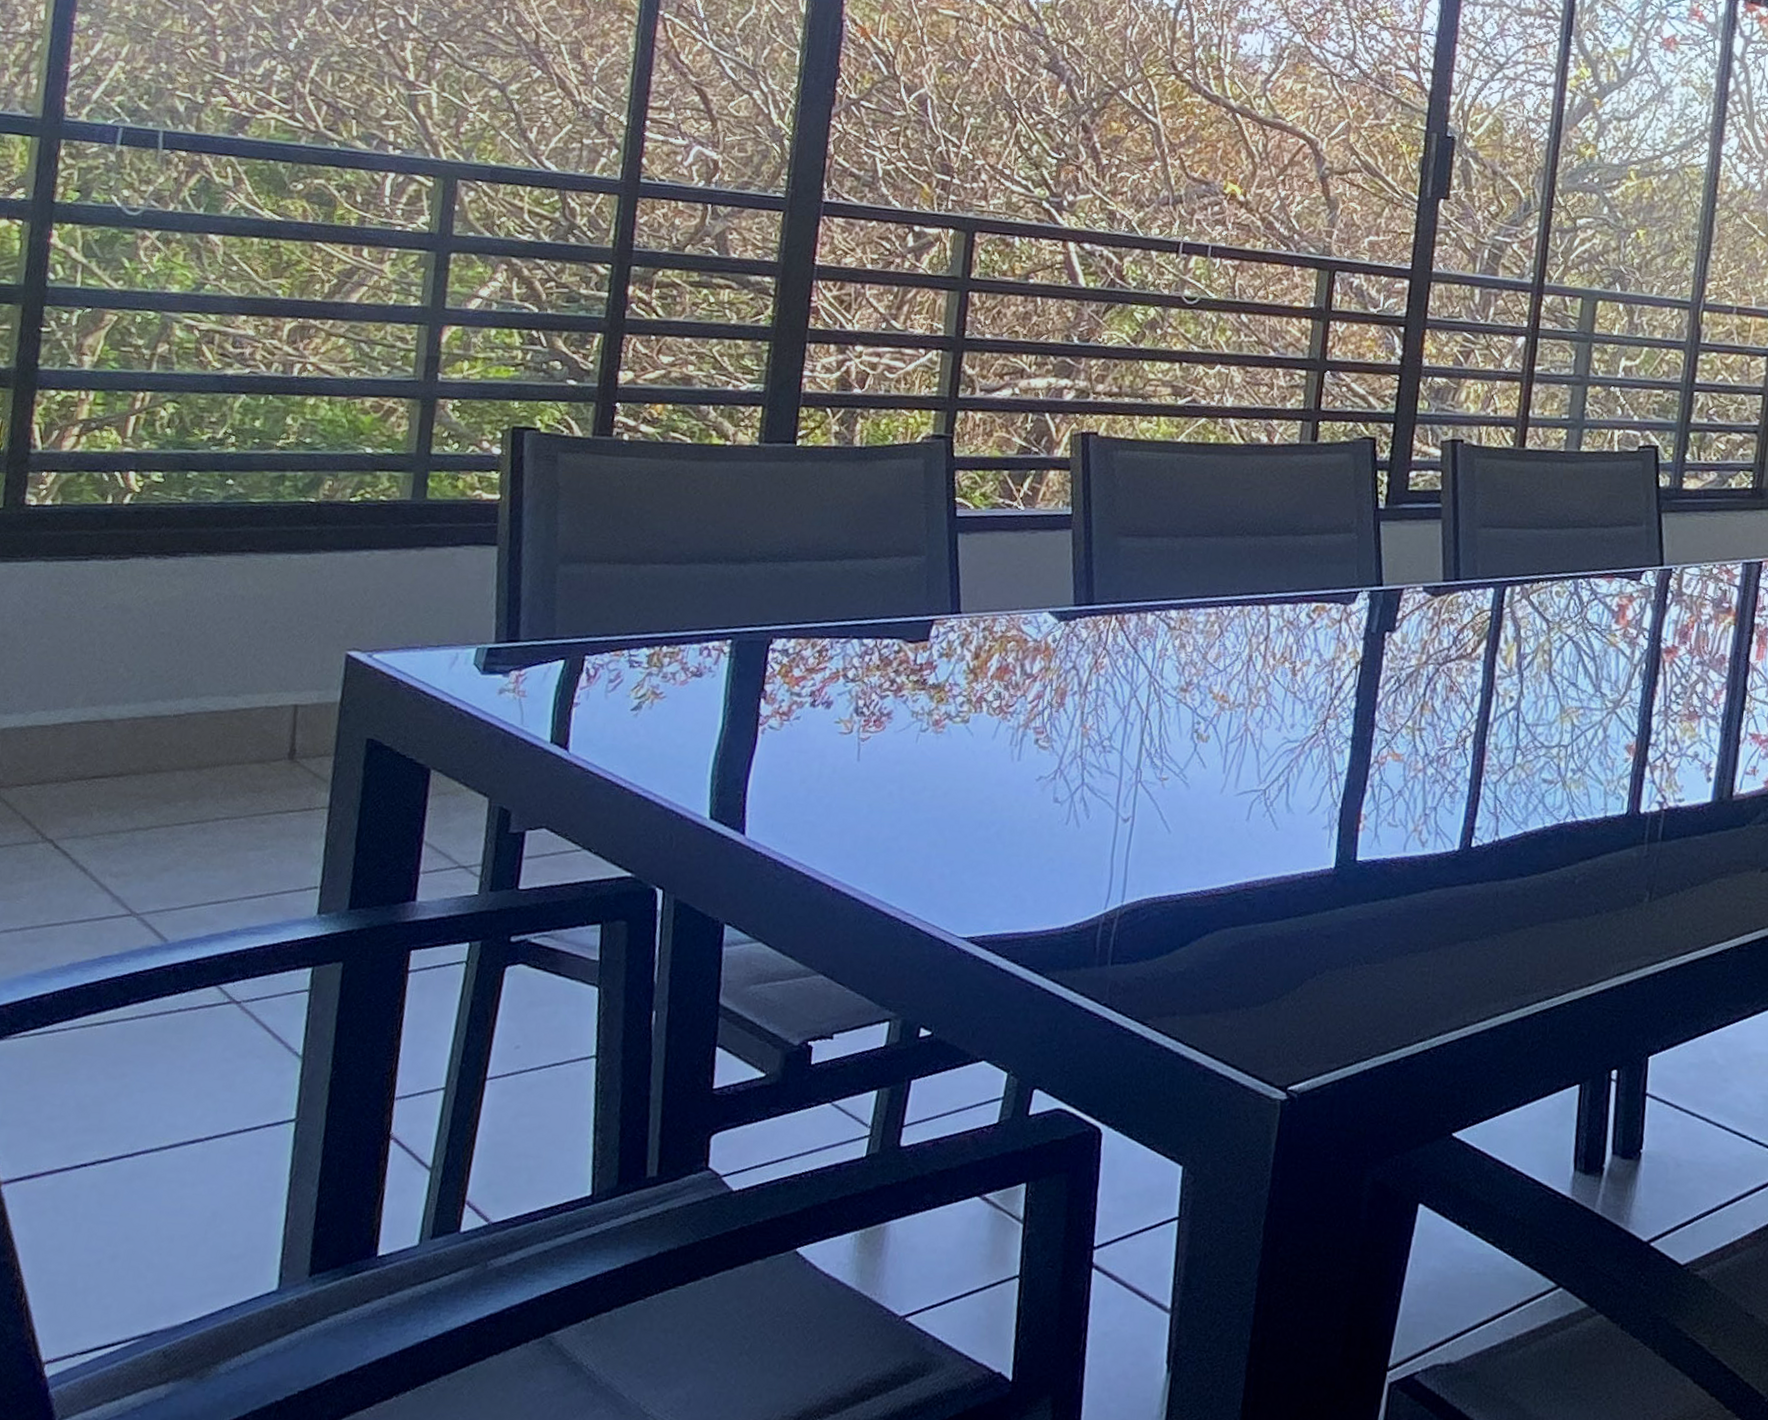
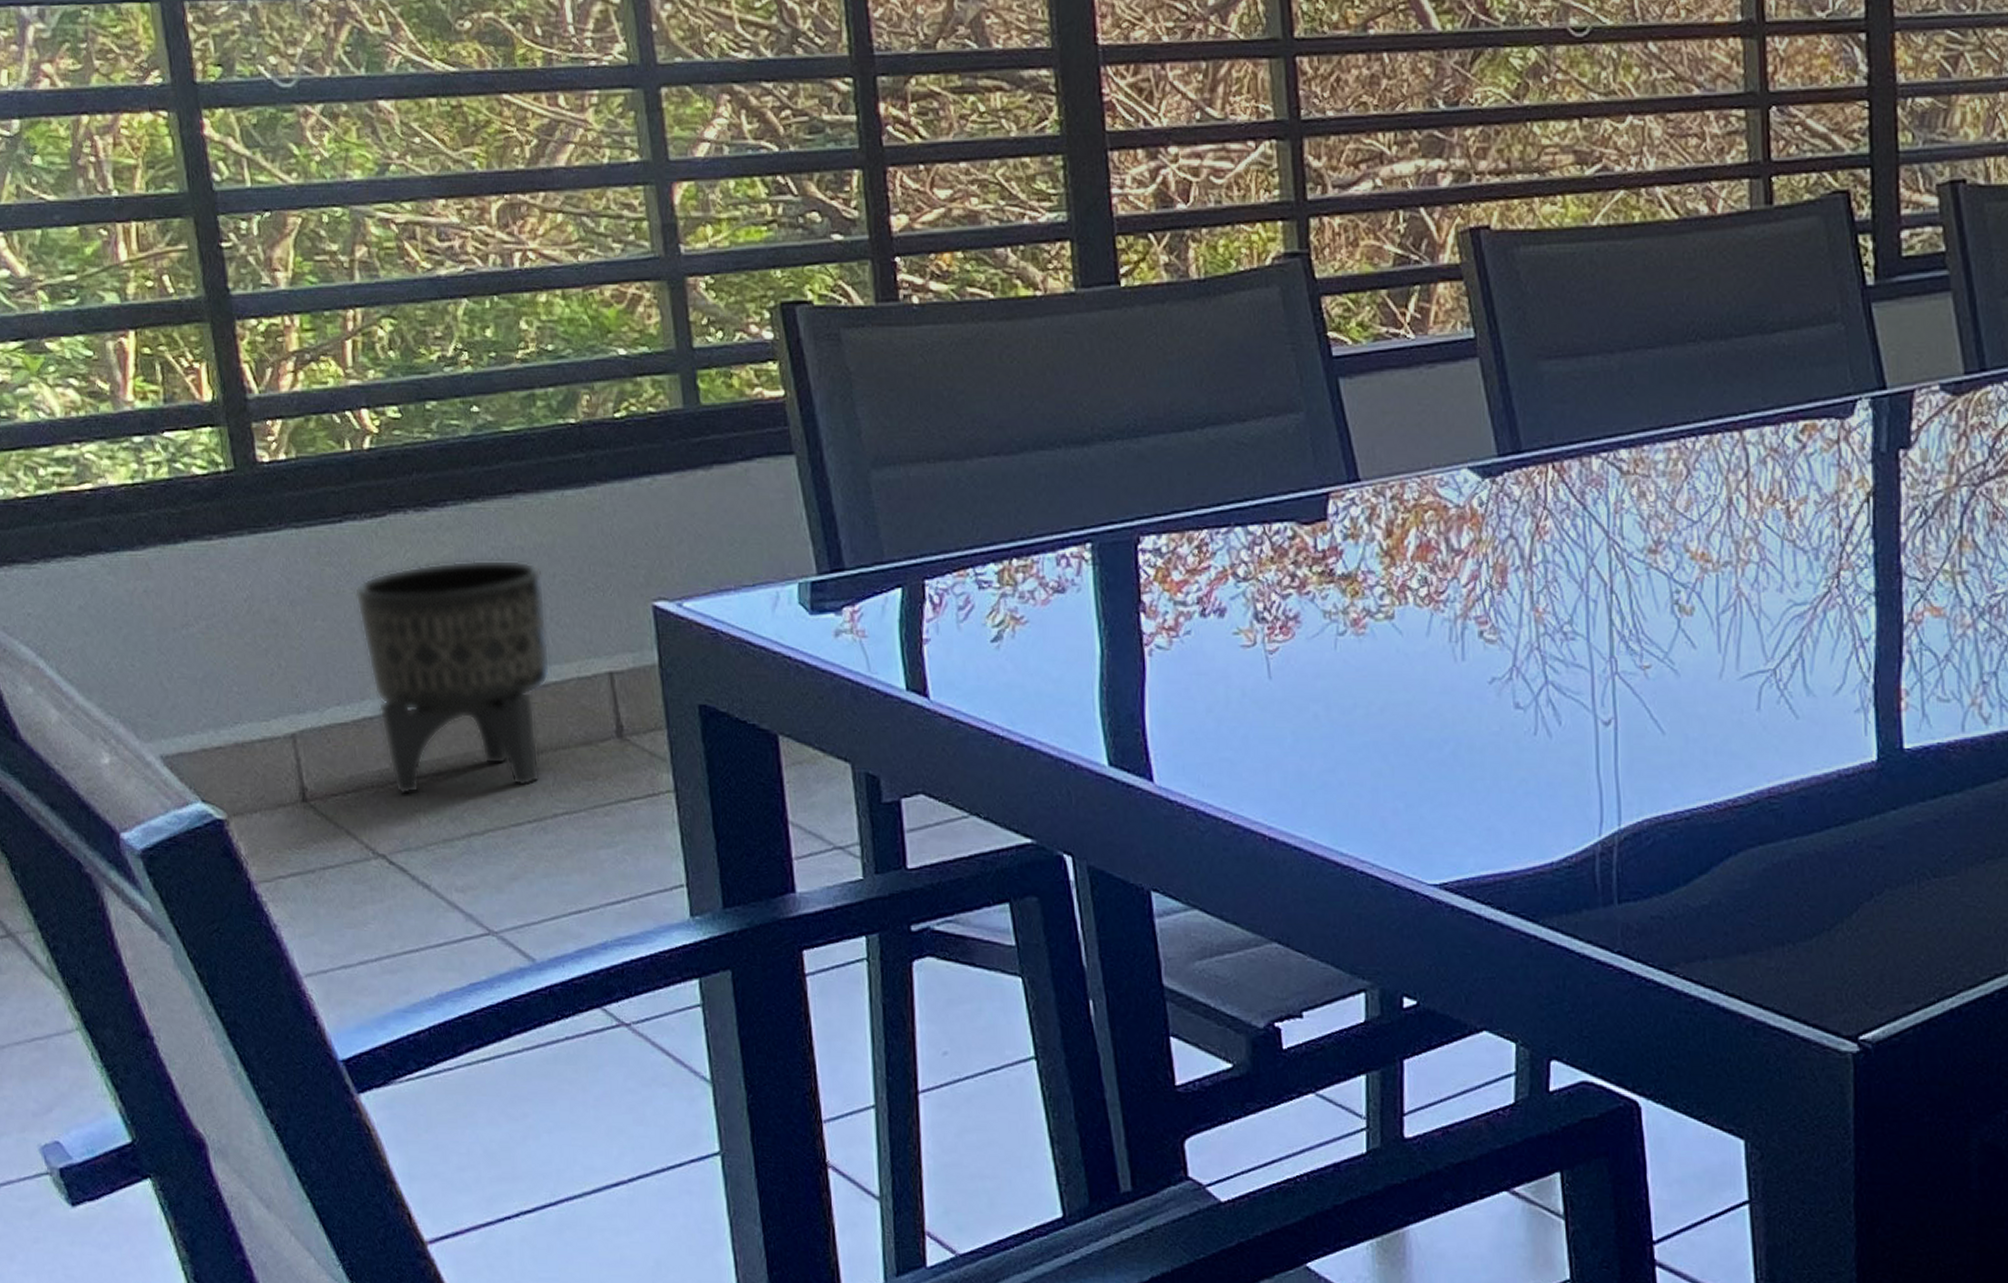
planter: none [77,601,256,794] -> present [354,559,551,795]

